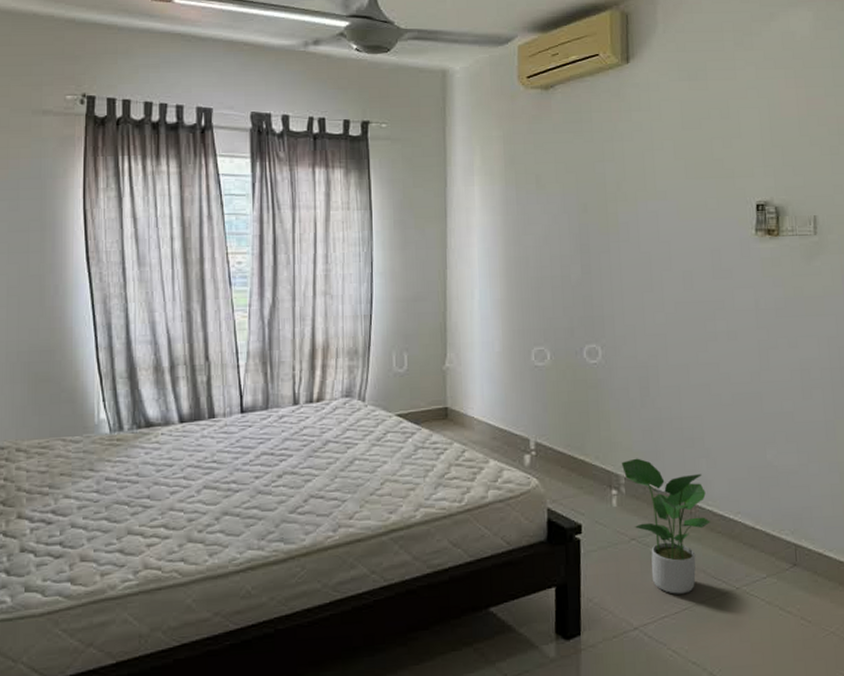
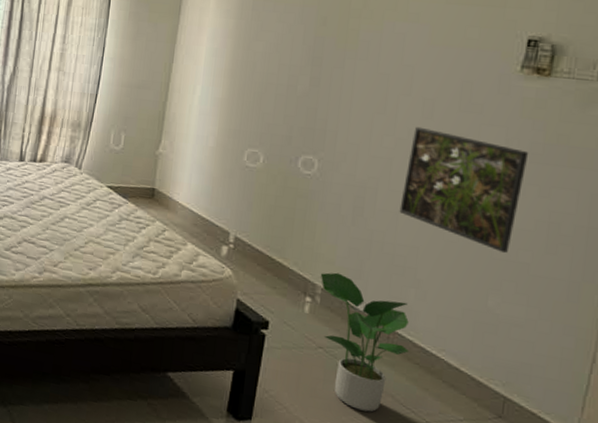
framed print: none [679,299,775,407] -> present [399,126,529,254]

